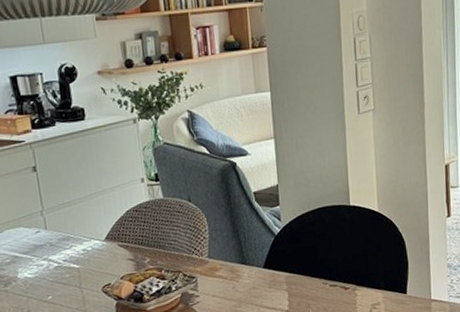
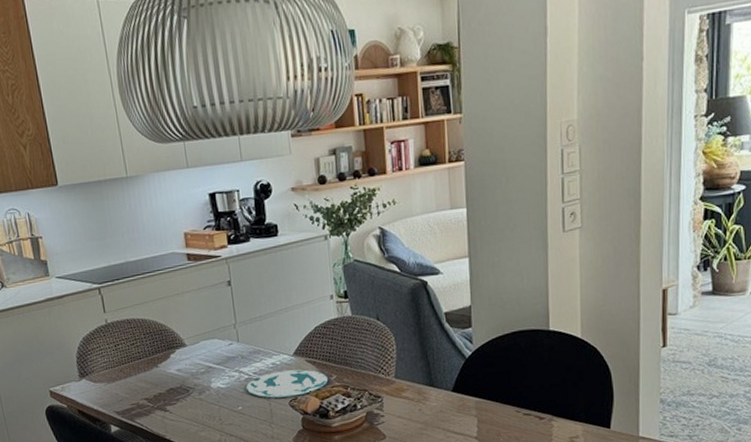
plate: none [55,254,142,286] -> present [245,369,329,398]

